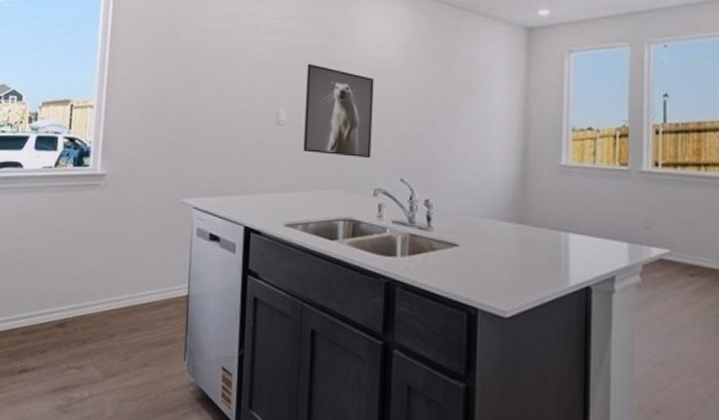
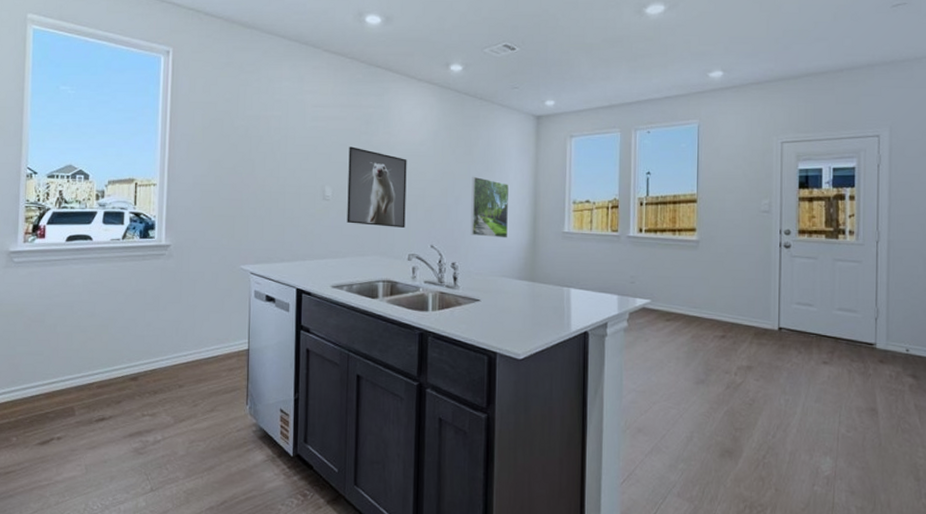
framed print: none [447,98,494,172] -> present [470,176,508,238]

